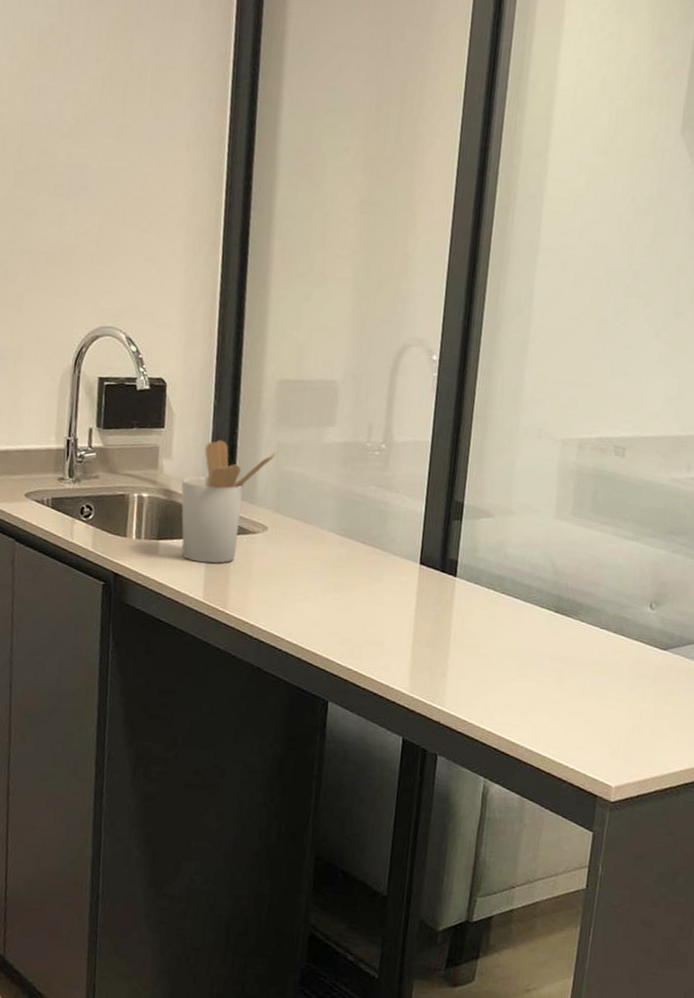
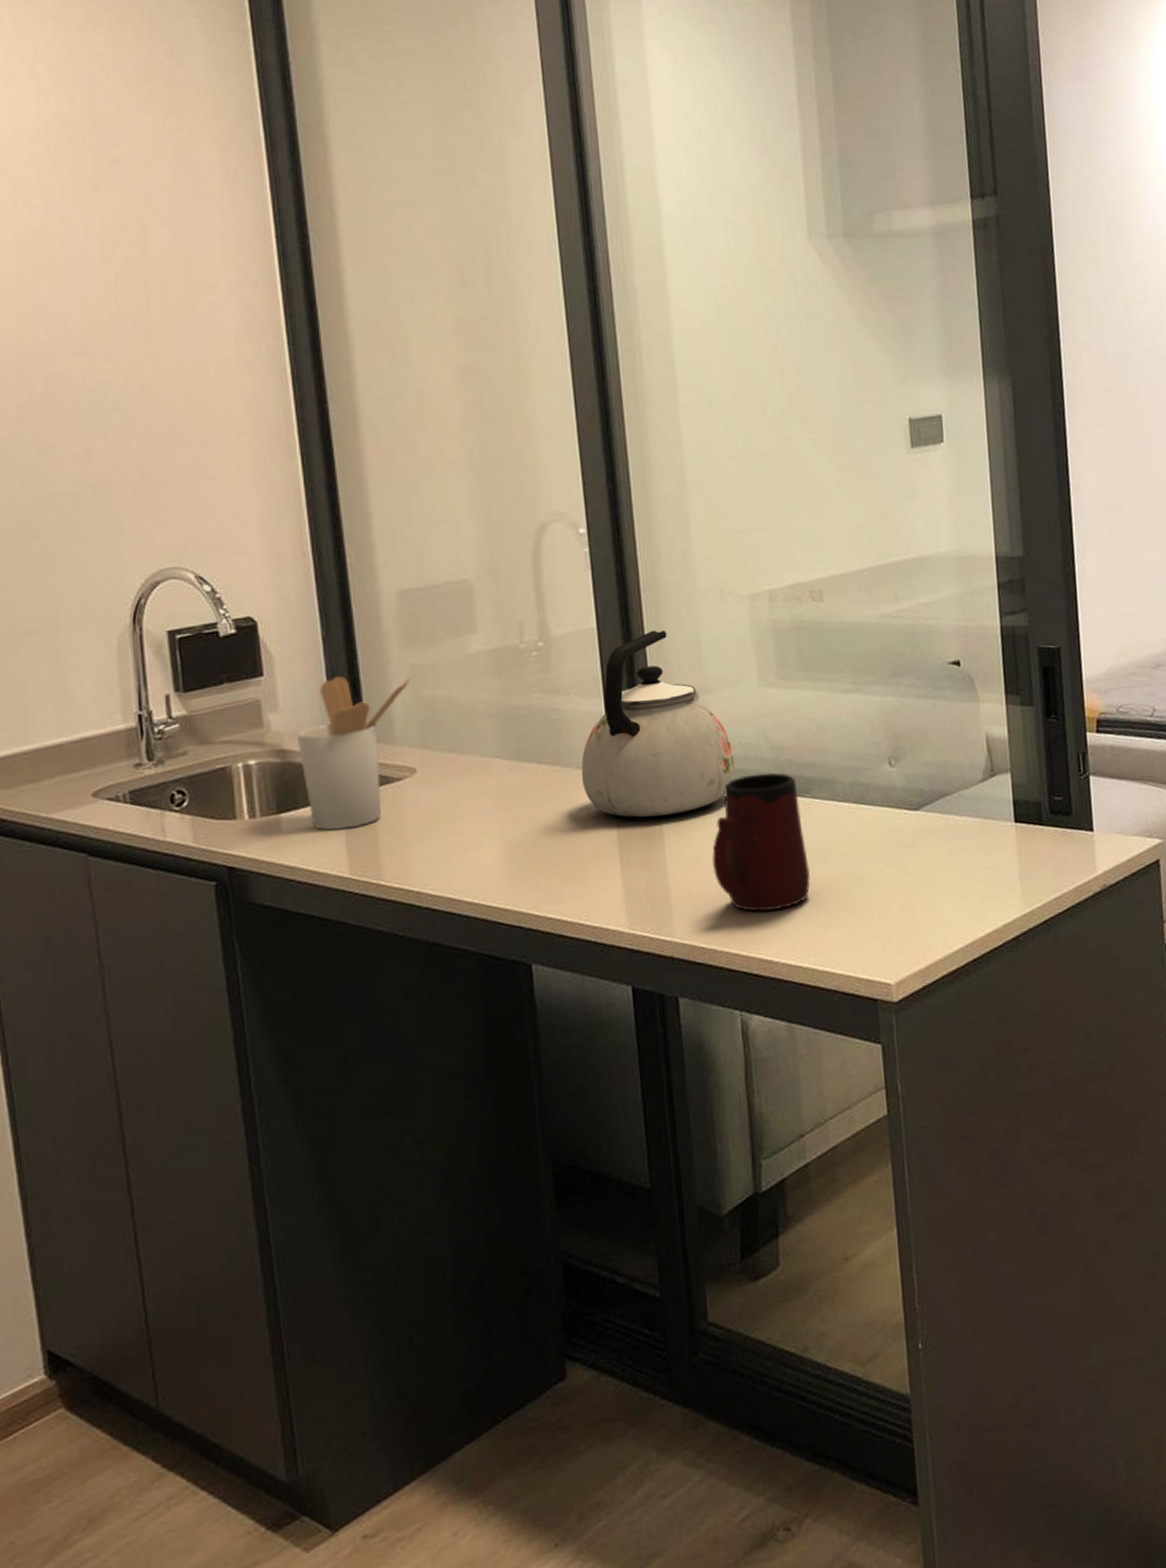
kettle: none [395,453,522,609] -> present [581,630,735,818]
mug: none [486,590,569,705] -> present [712,773,811,912]

